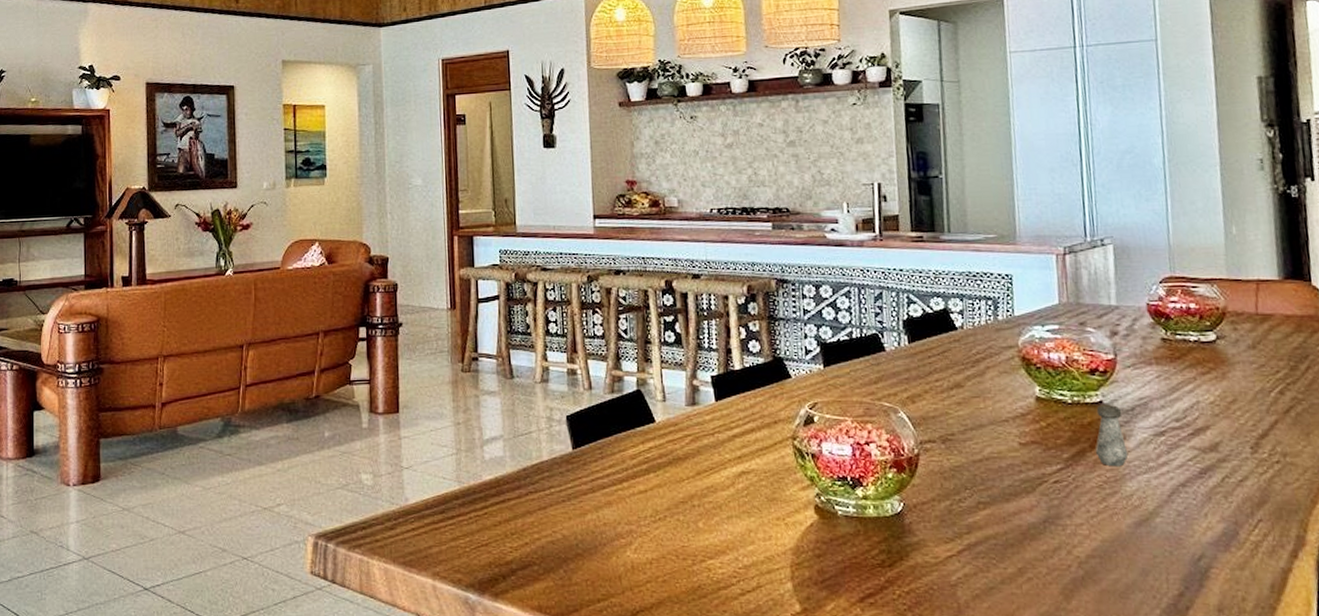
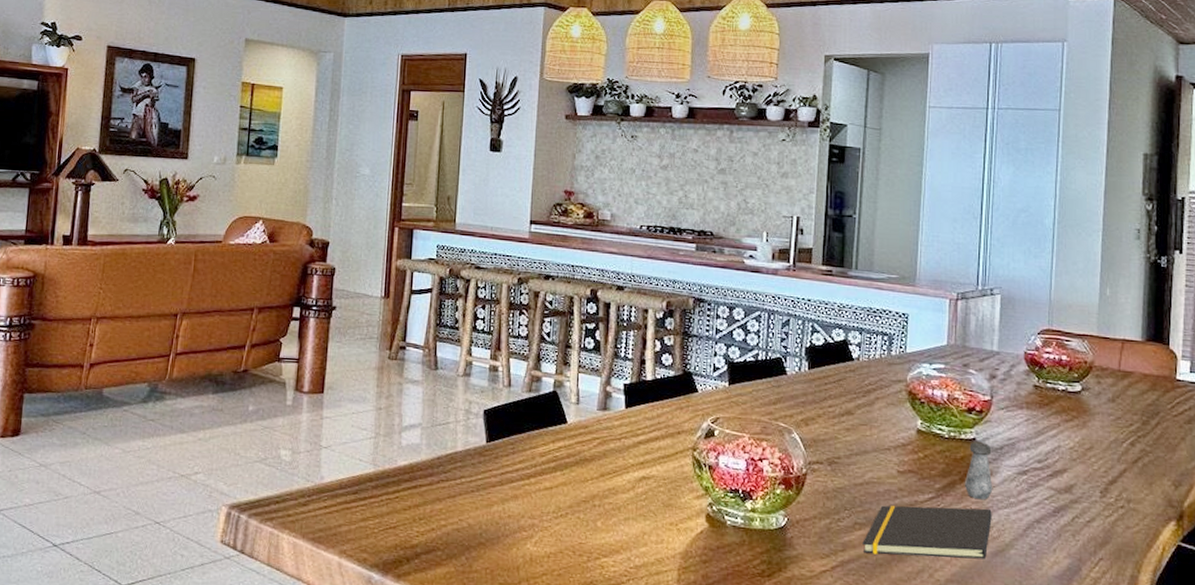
notepad: none [989,475,1132,534] -> present [862,505,992,560]

